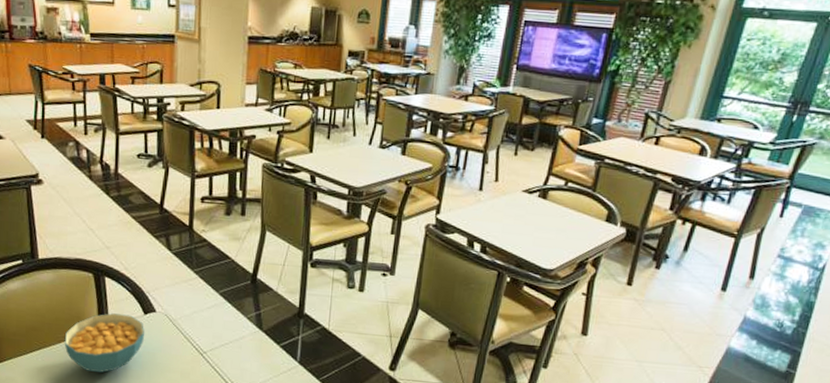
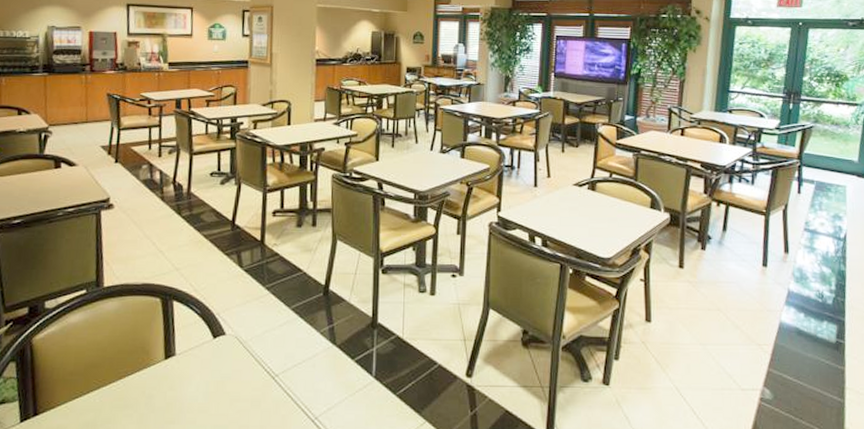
cereal bowl: present [64,313,144,373] -> none [125,340,213,411]

